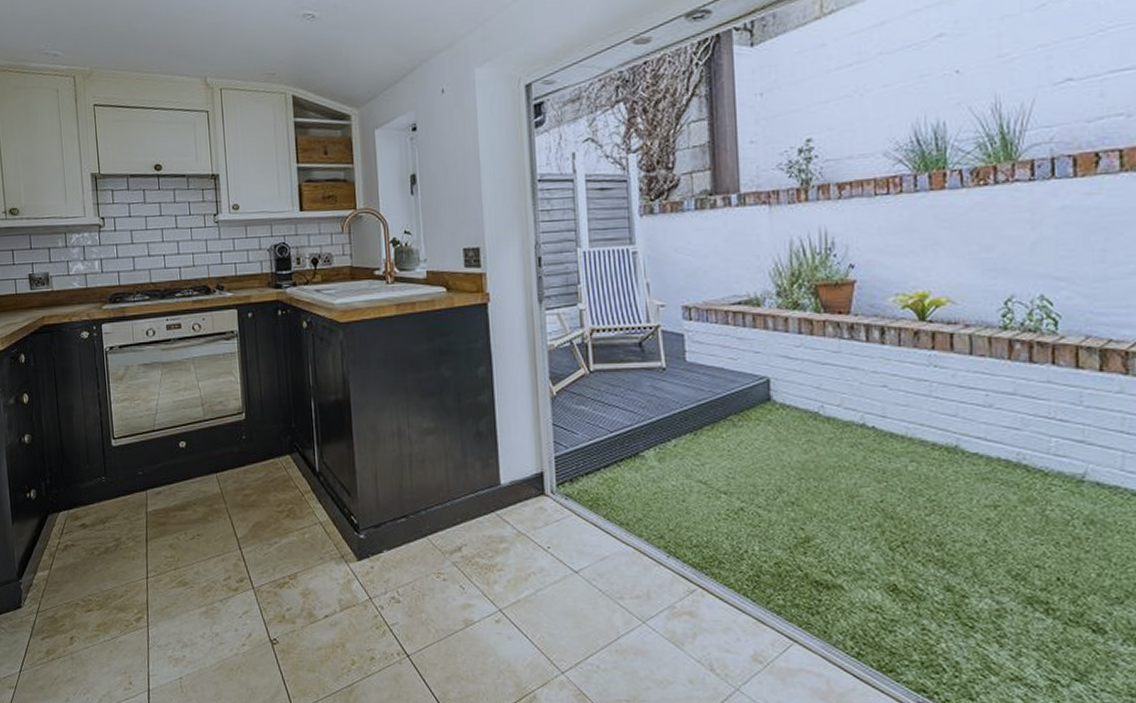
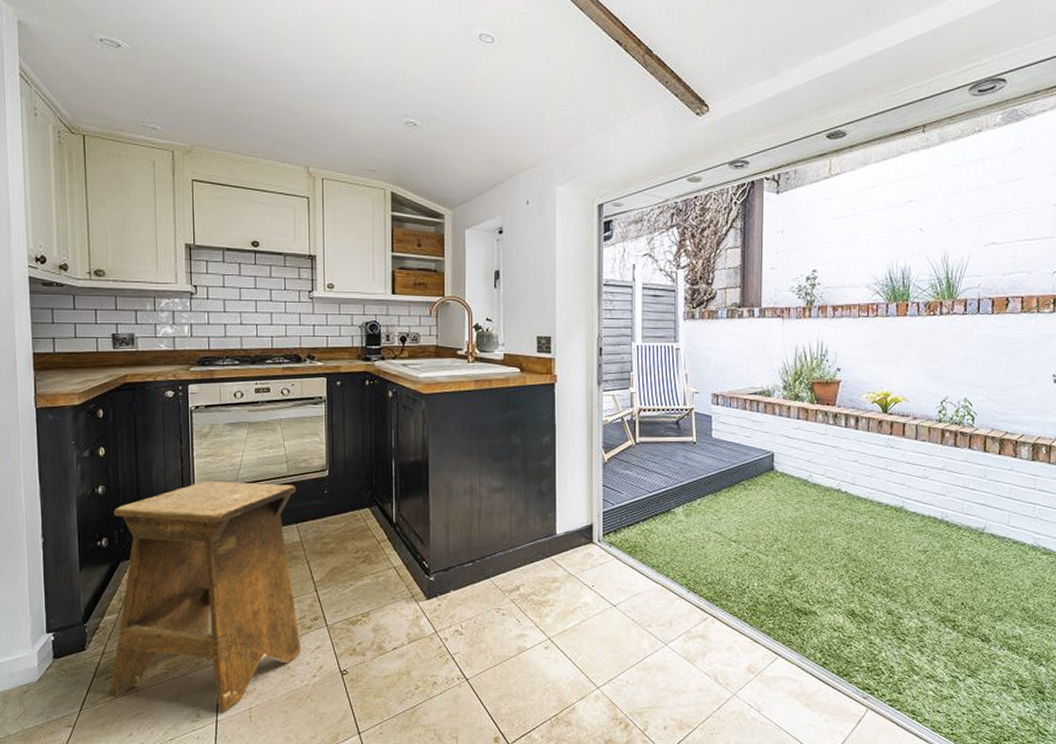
stool: none [40,428,229,680] -> present [112,481,302,711]

